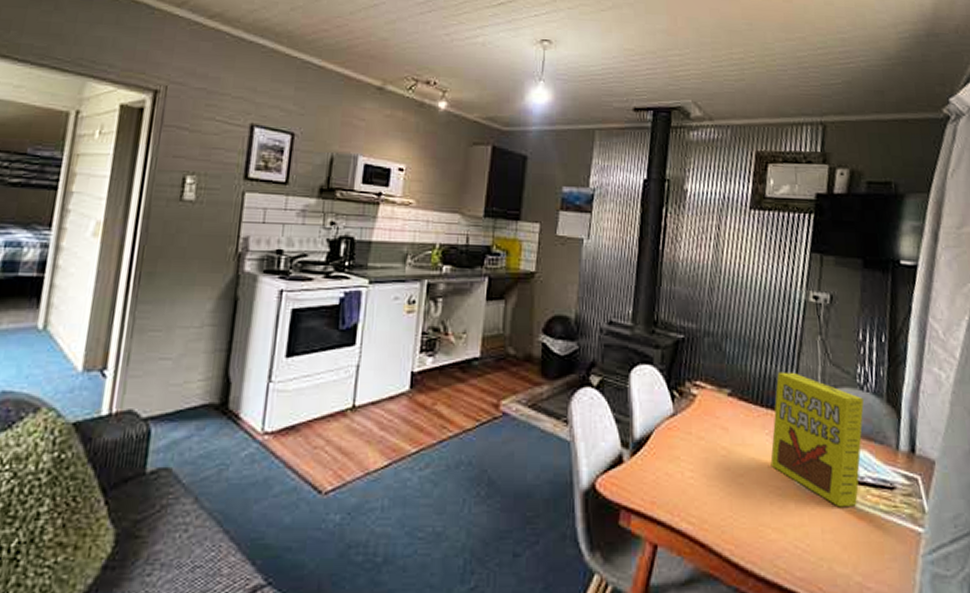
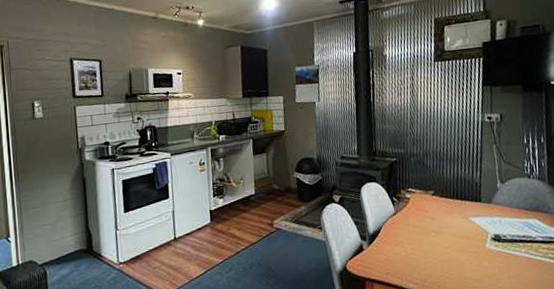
cereal box: present [770,371,865,508] -> none [466,172,533,260]

